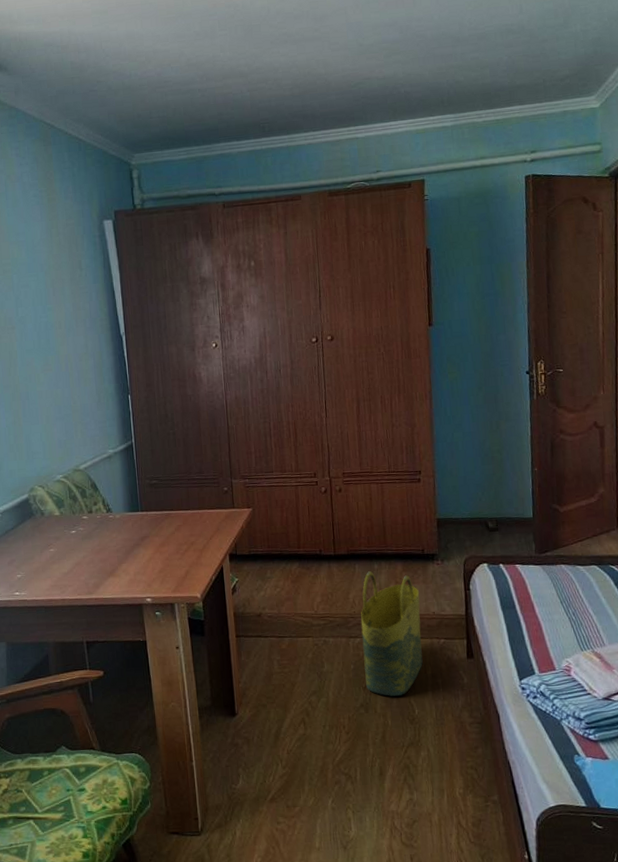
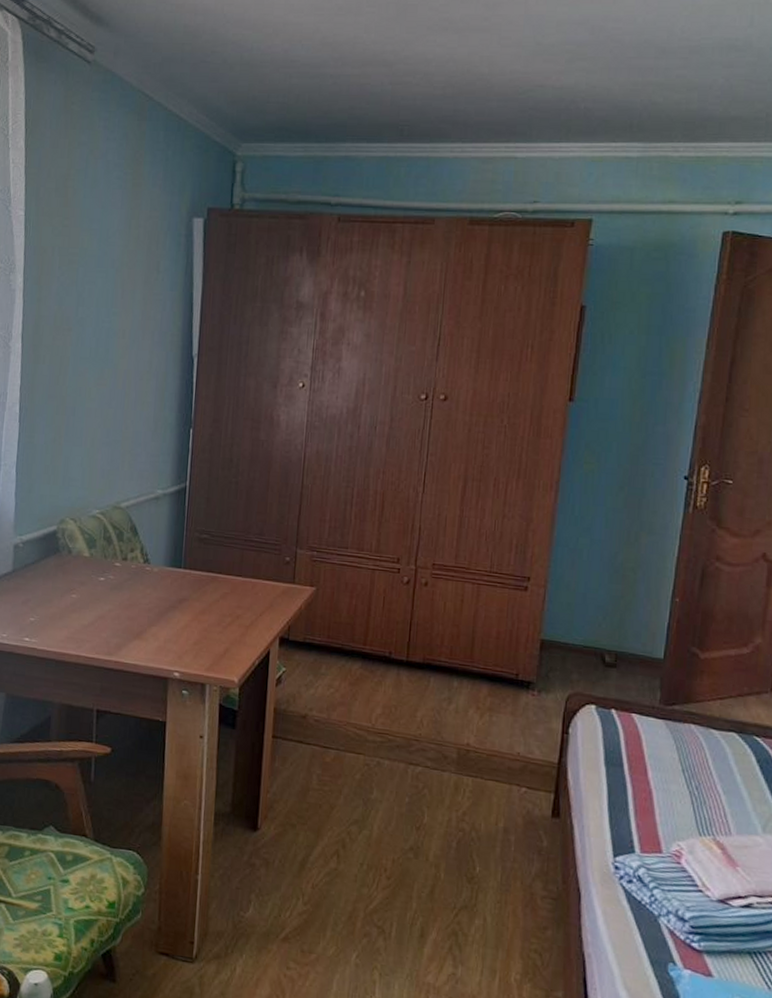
tote bag: present [361,571,423,696] -> none [420,688,505,846]

